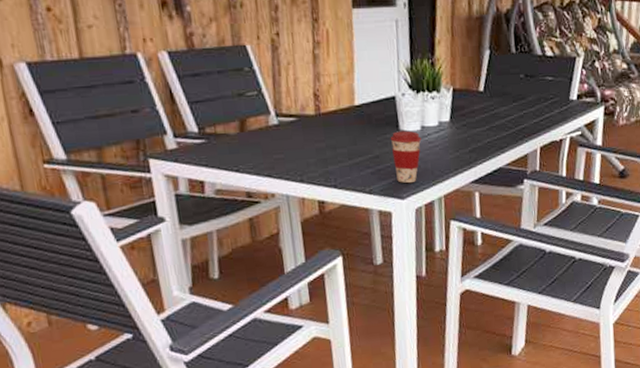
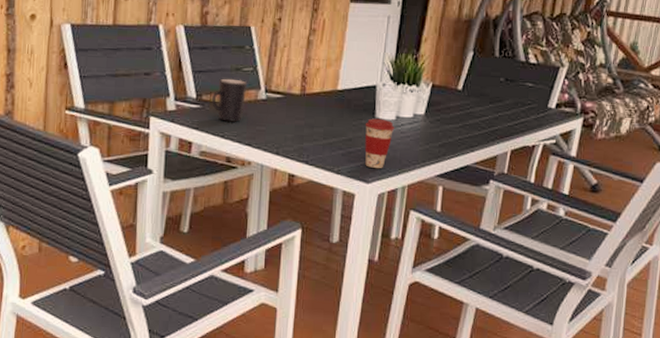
mug: none [215,105,256,154] -> present [211,78,248,122]

